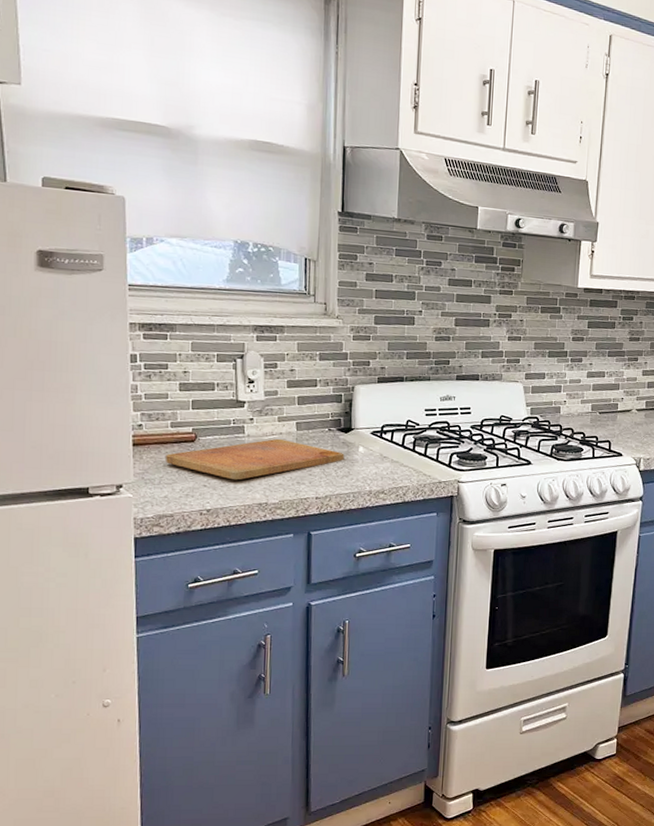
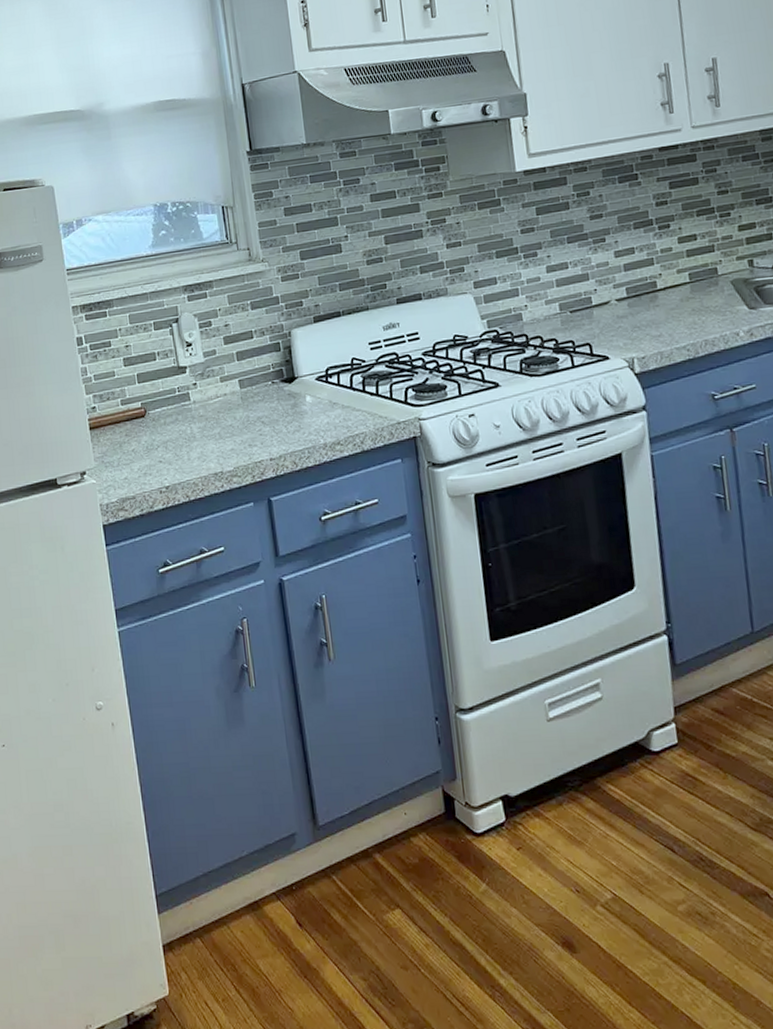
cutting board: present [166,438,345,480] -> none [121,400,293,452]

